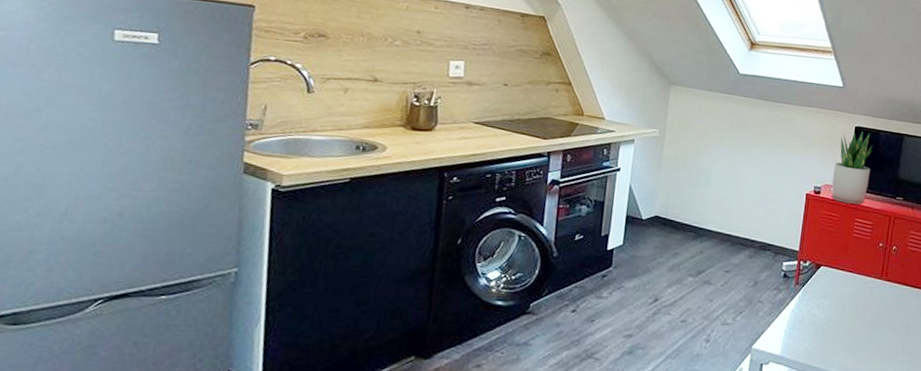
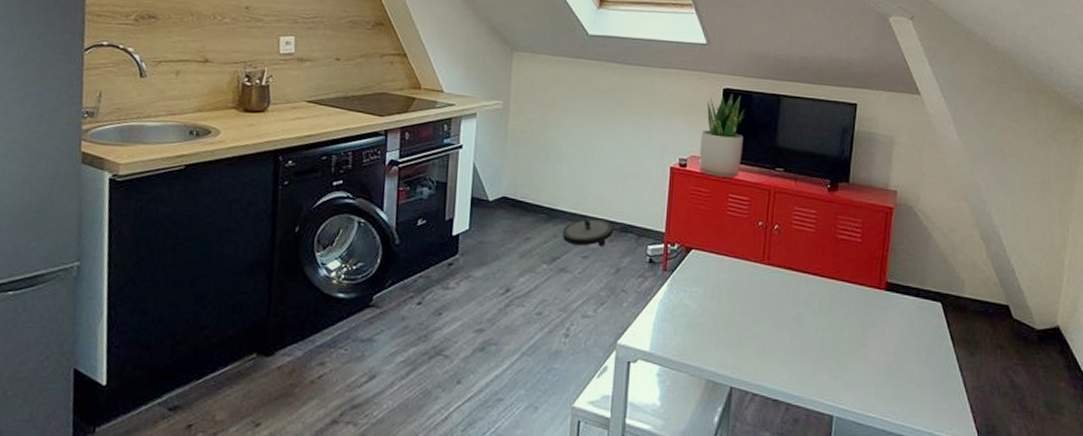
robot vacuum: none [707,236,754,263] -> present [562,217,614,247]

